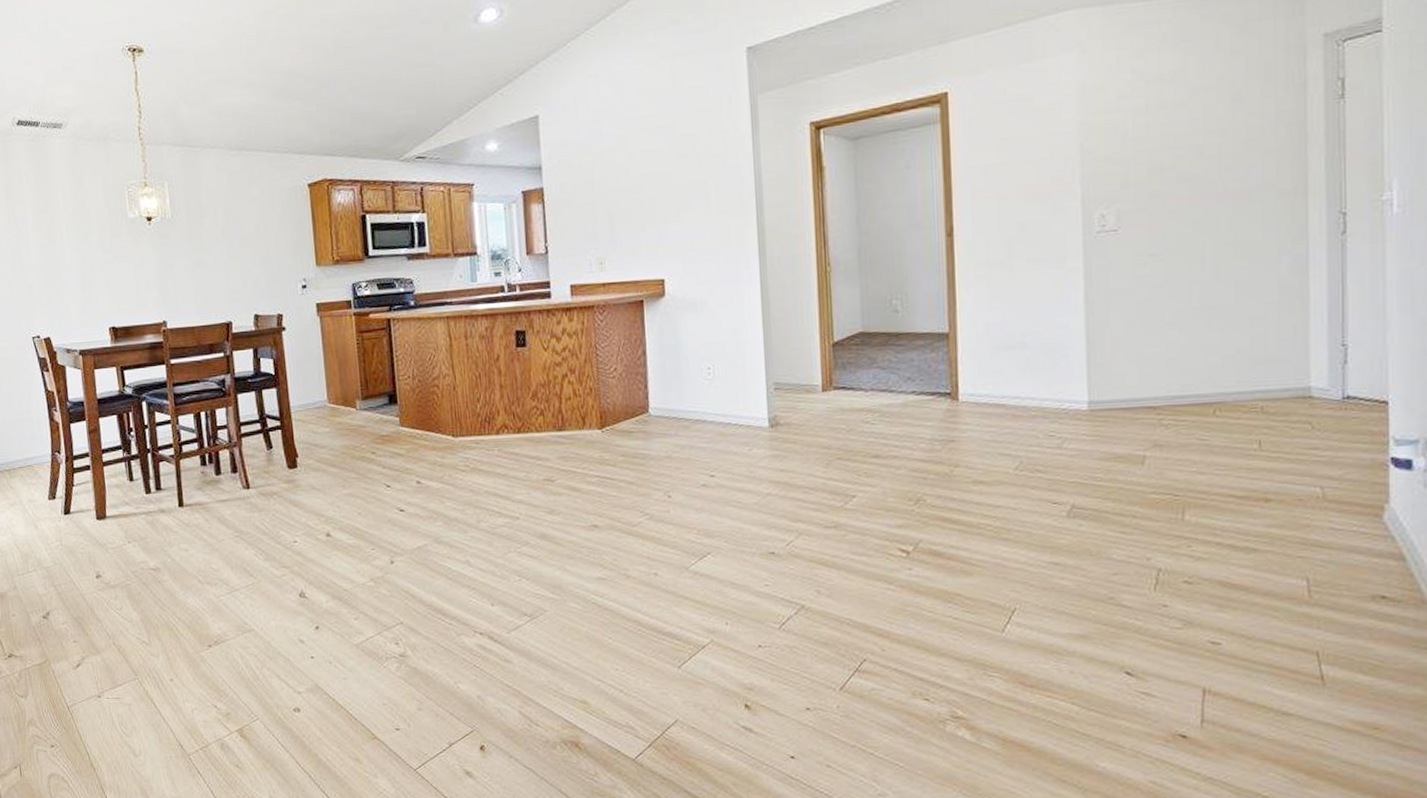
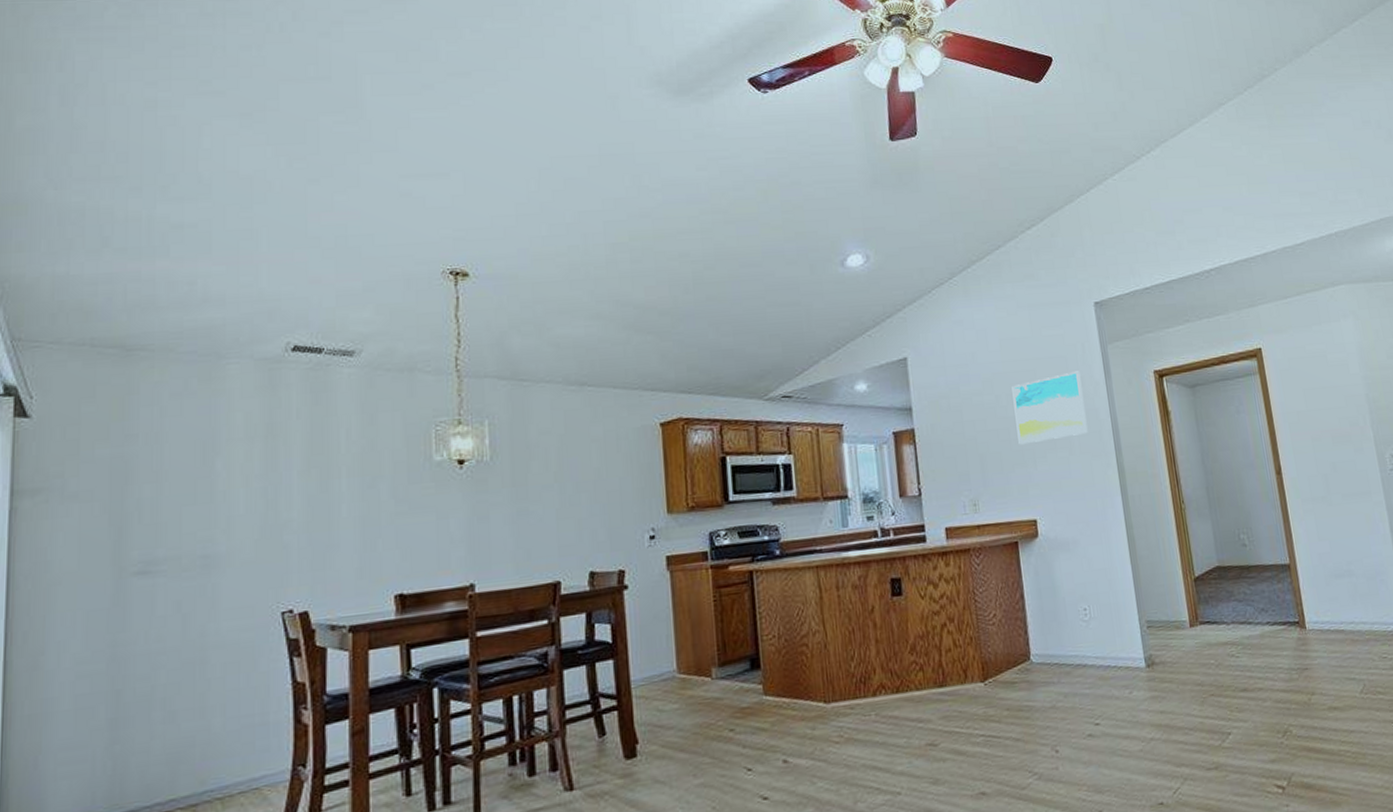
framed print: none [647,124,727,204] -> present [1012,371,1088,445]

